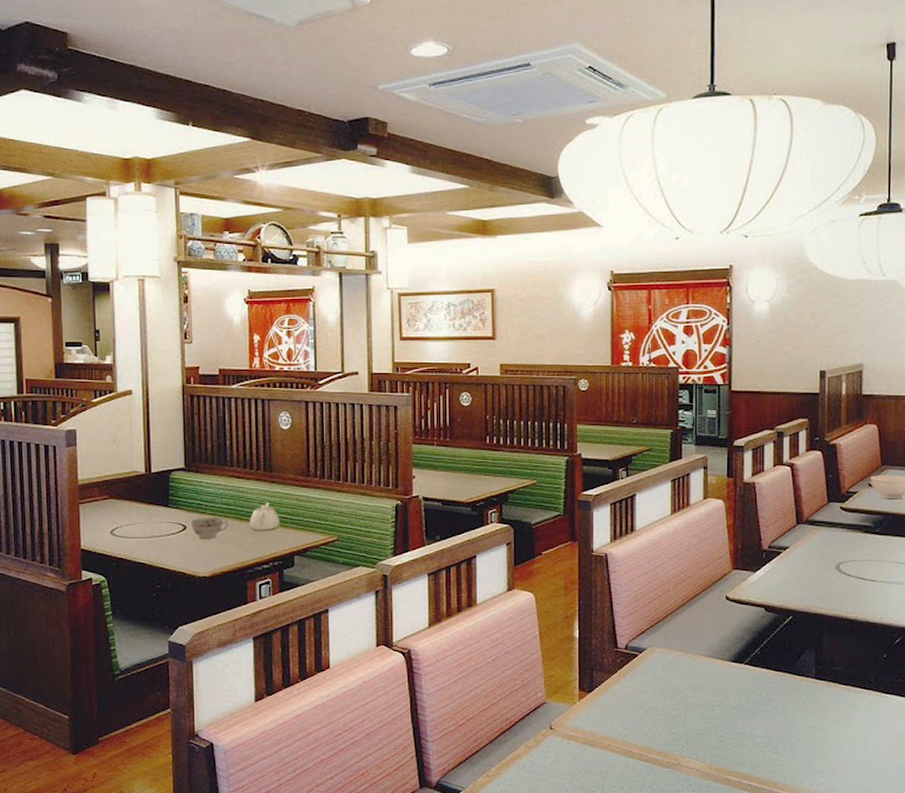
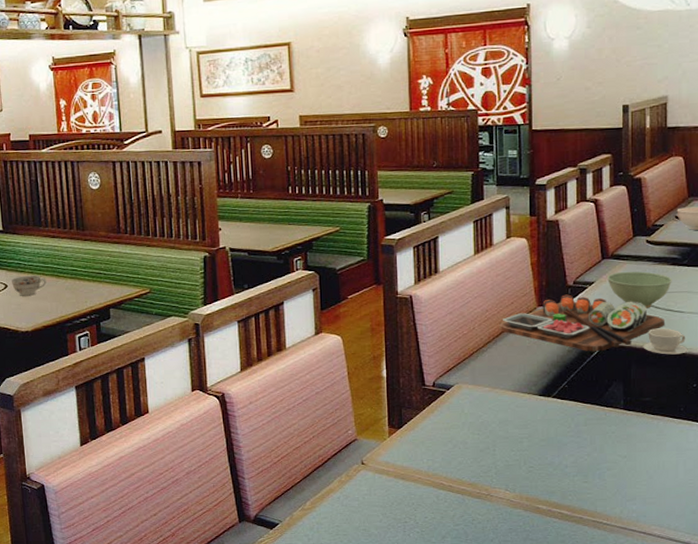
teapot: present [249,502,280,532] -> none [65,259,95,288]
sushi: none [693,558,856,619] -> present [498,294,664,352]
bowl: none [802,538,865,576] -> present [607,271,672,308]
teacup: none [835,596,879,624] -> present [643,328,688,355]

